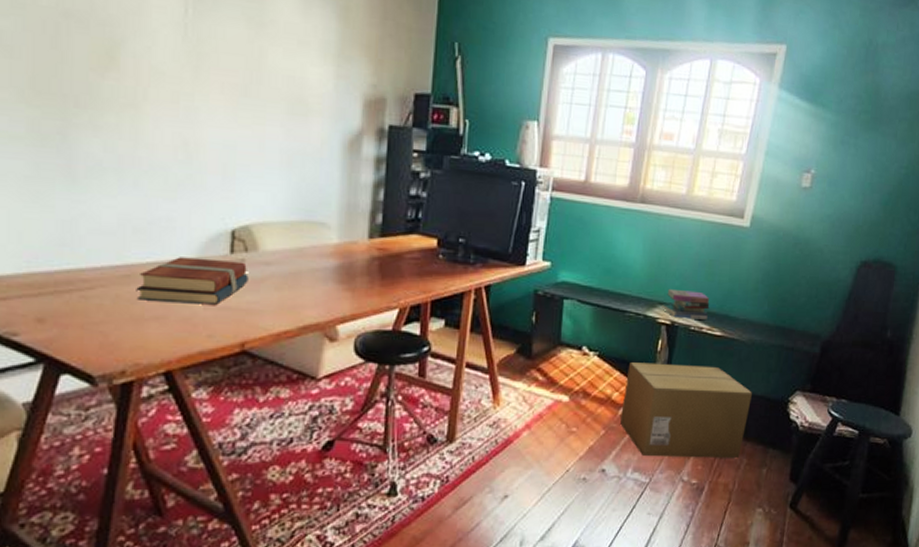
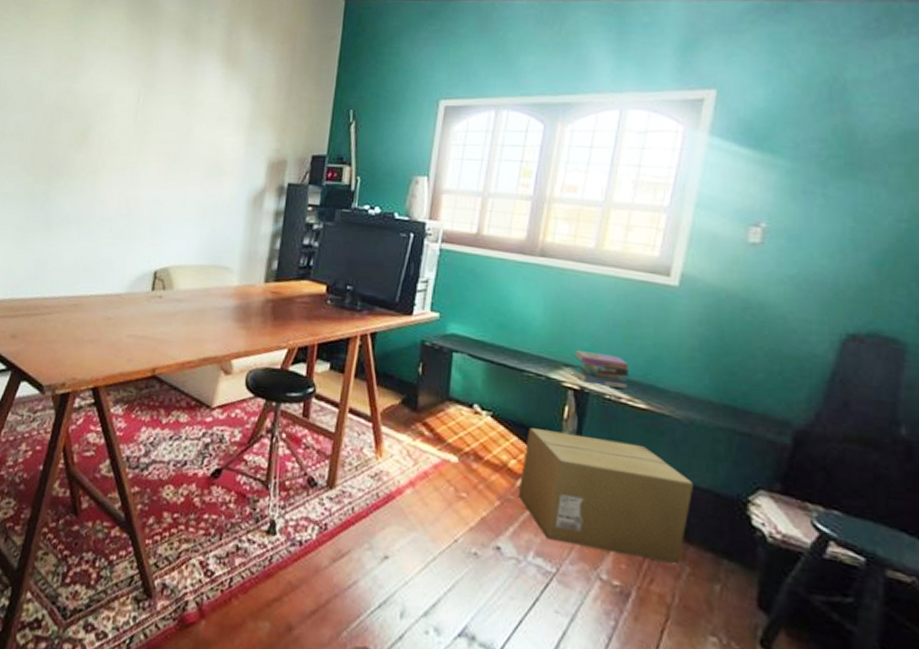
books: present [136,257,249,305] -> none [80,291,164,334]

